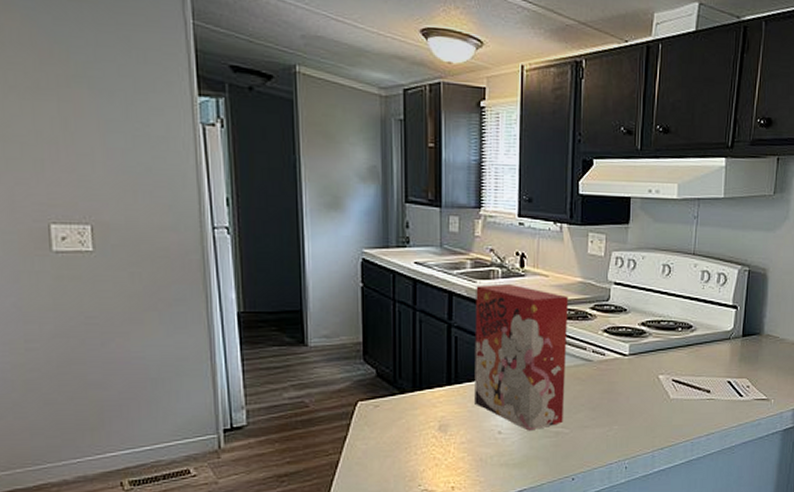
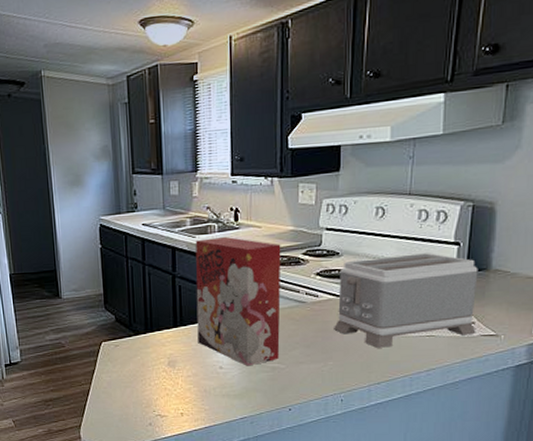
toaster: none [618,315,753,411] -> present [332,253,478,348]

